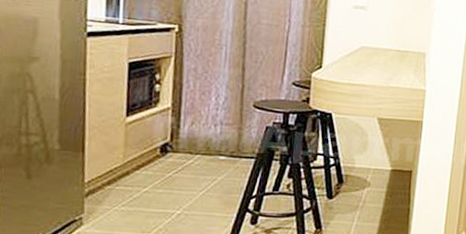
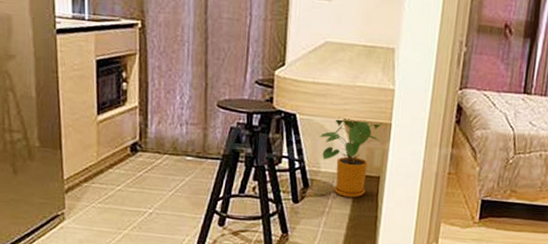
house plant: none [354,117,414,192] -> present [319,118,382,198]

